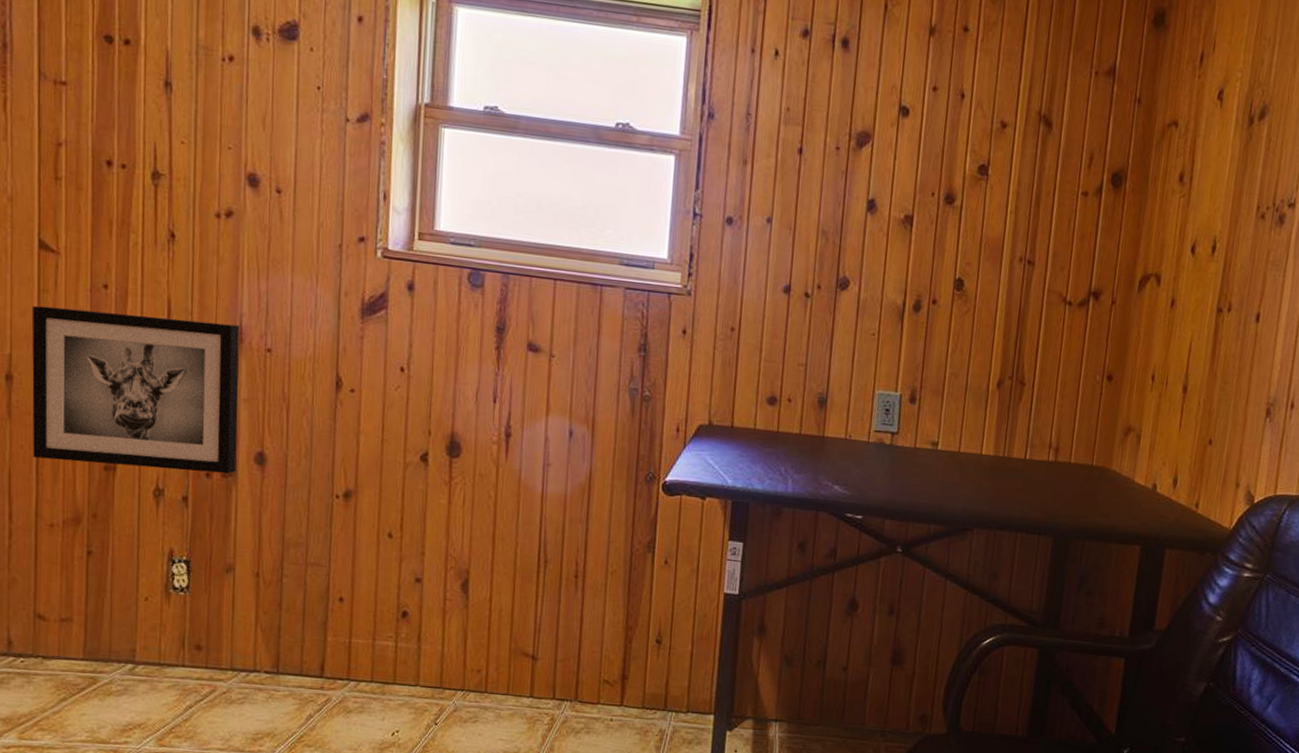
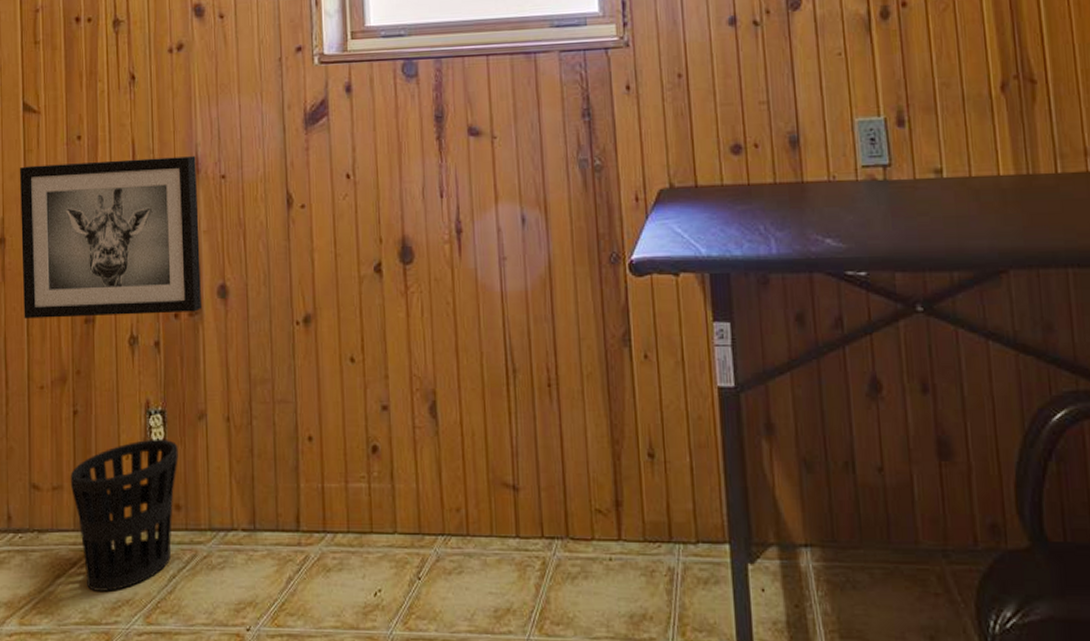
wastebasket: none [81,585,202,716] -> present [70,439,178,591]

